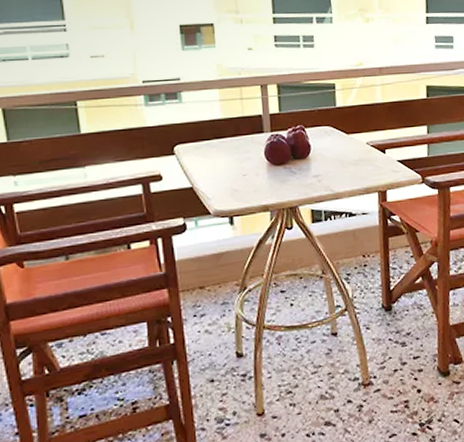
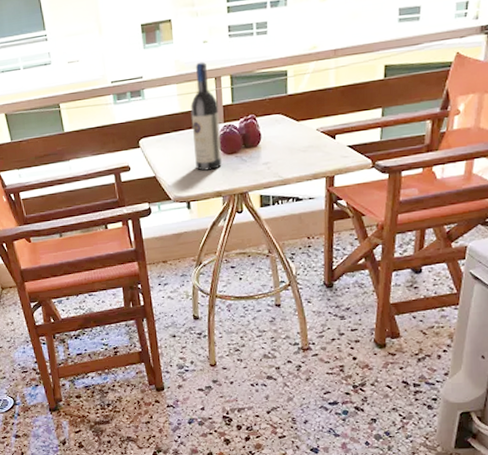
wine bottle: none [234,68,269,183] -> present [190,61,222,171]

